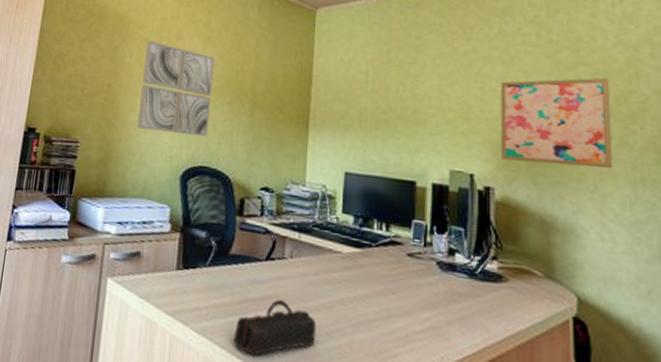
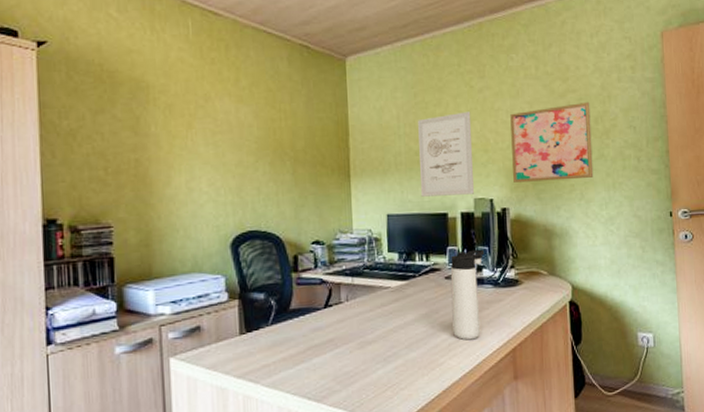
wall art: present [136,41,214,137] -> none [172,106,253,203]
pencil case: present [233,300,316,357] -> none [303,340,376,395]
wall art: none [385,74,452,165] -> present [418,111,474,197]
thermos bottle: none [413,228,459,337] -> present [450,249,485,340]

